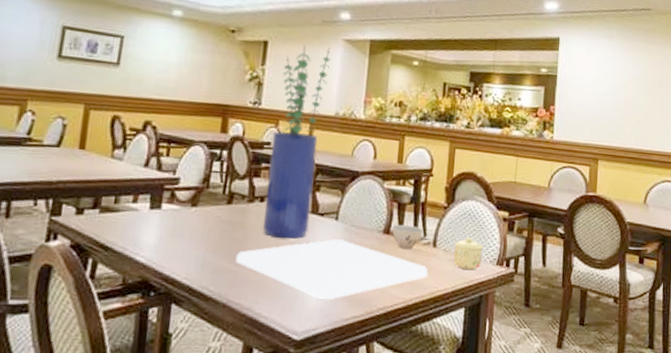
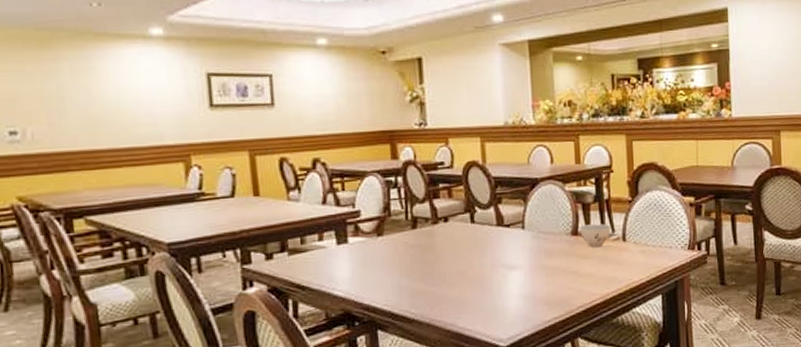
placemat: present [235,239,428,299] -> none [430,247,621,306]
vase: present [262,45,330,239] -> none [443,55,497,255]
sugar bowl: present [453,237,484,271] -> none [643,227,673,259]

